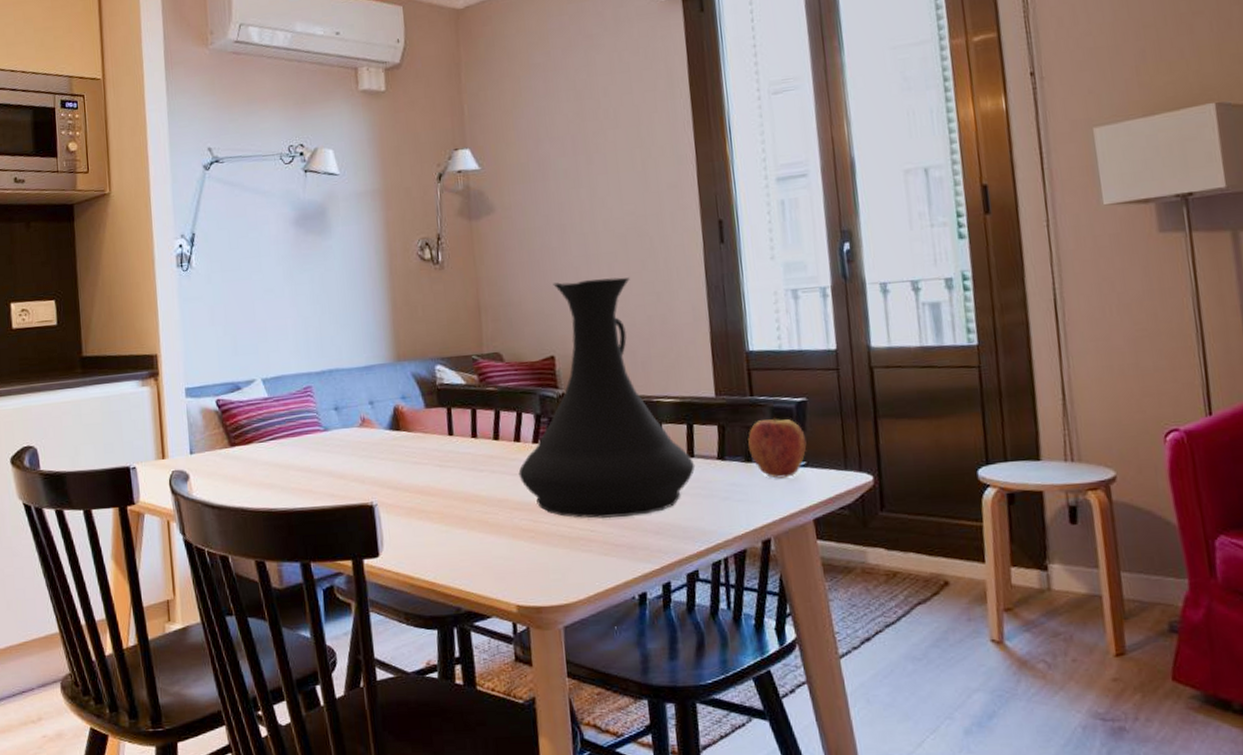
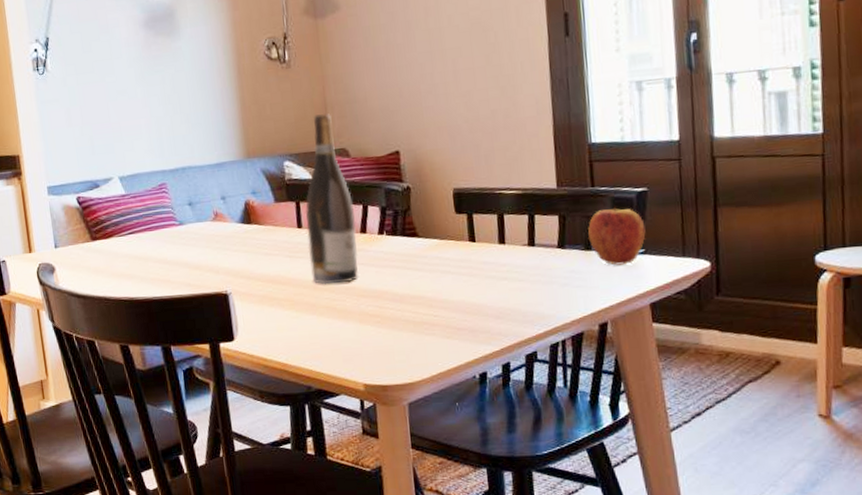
wine bottle: none [456,315,512,497] -> present [305,112,359,285]
vase: present [518,277,696,519] -> none [365,72,536,305]

